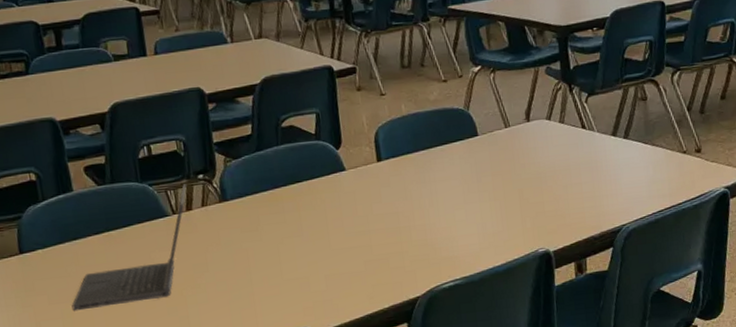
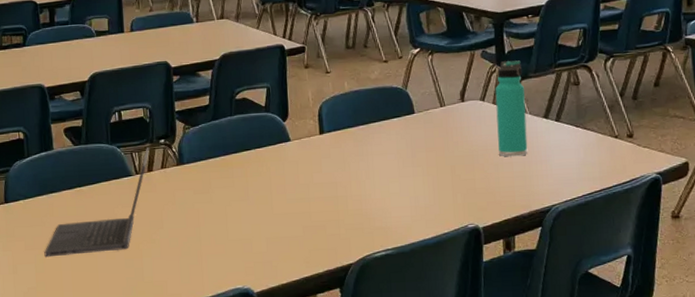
thermos bottle: none [561,76,597,178] -> present [495,60,528,157]

